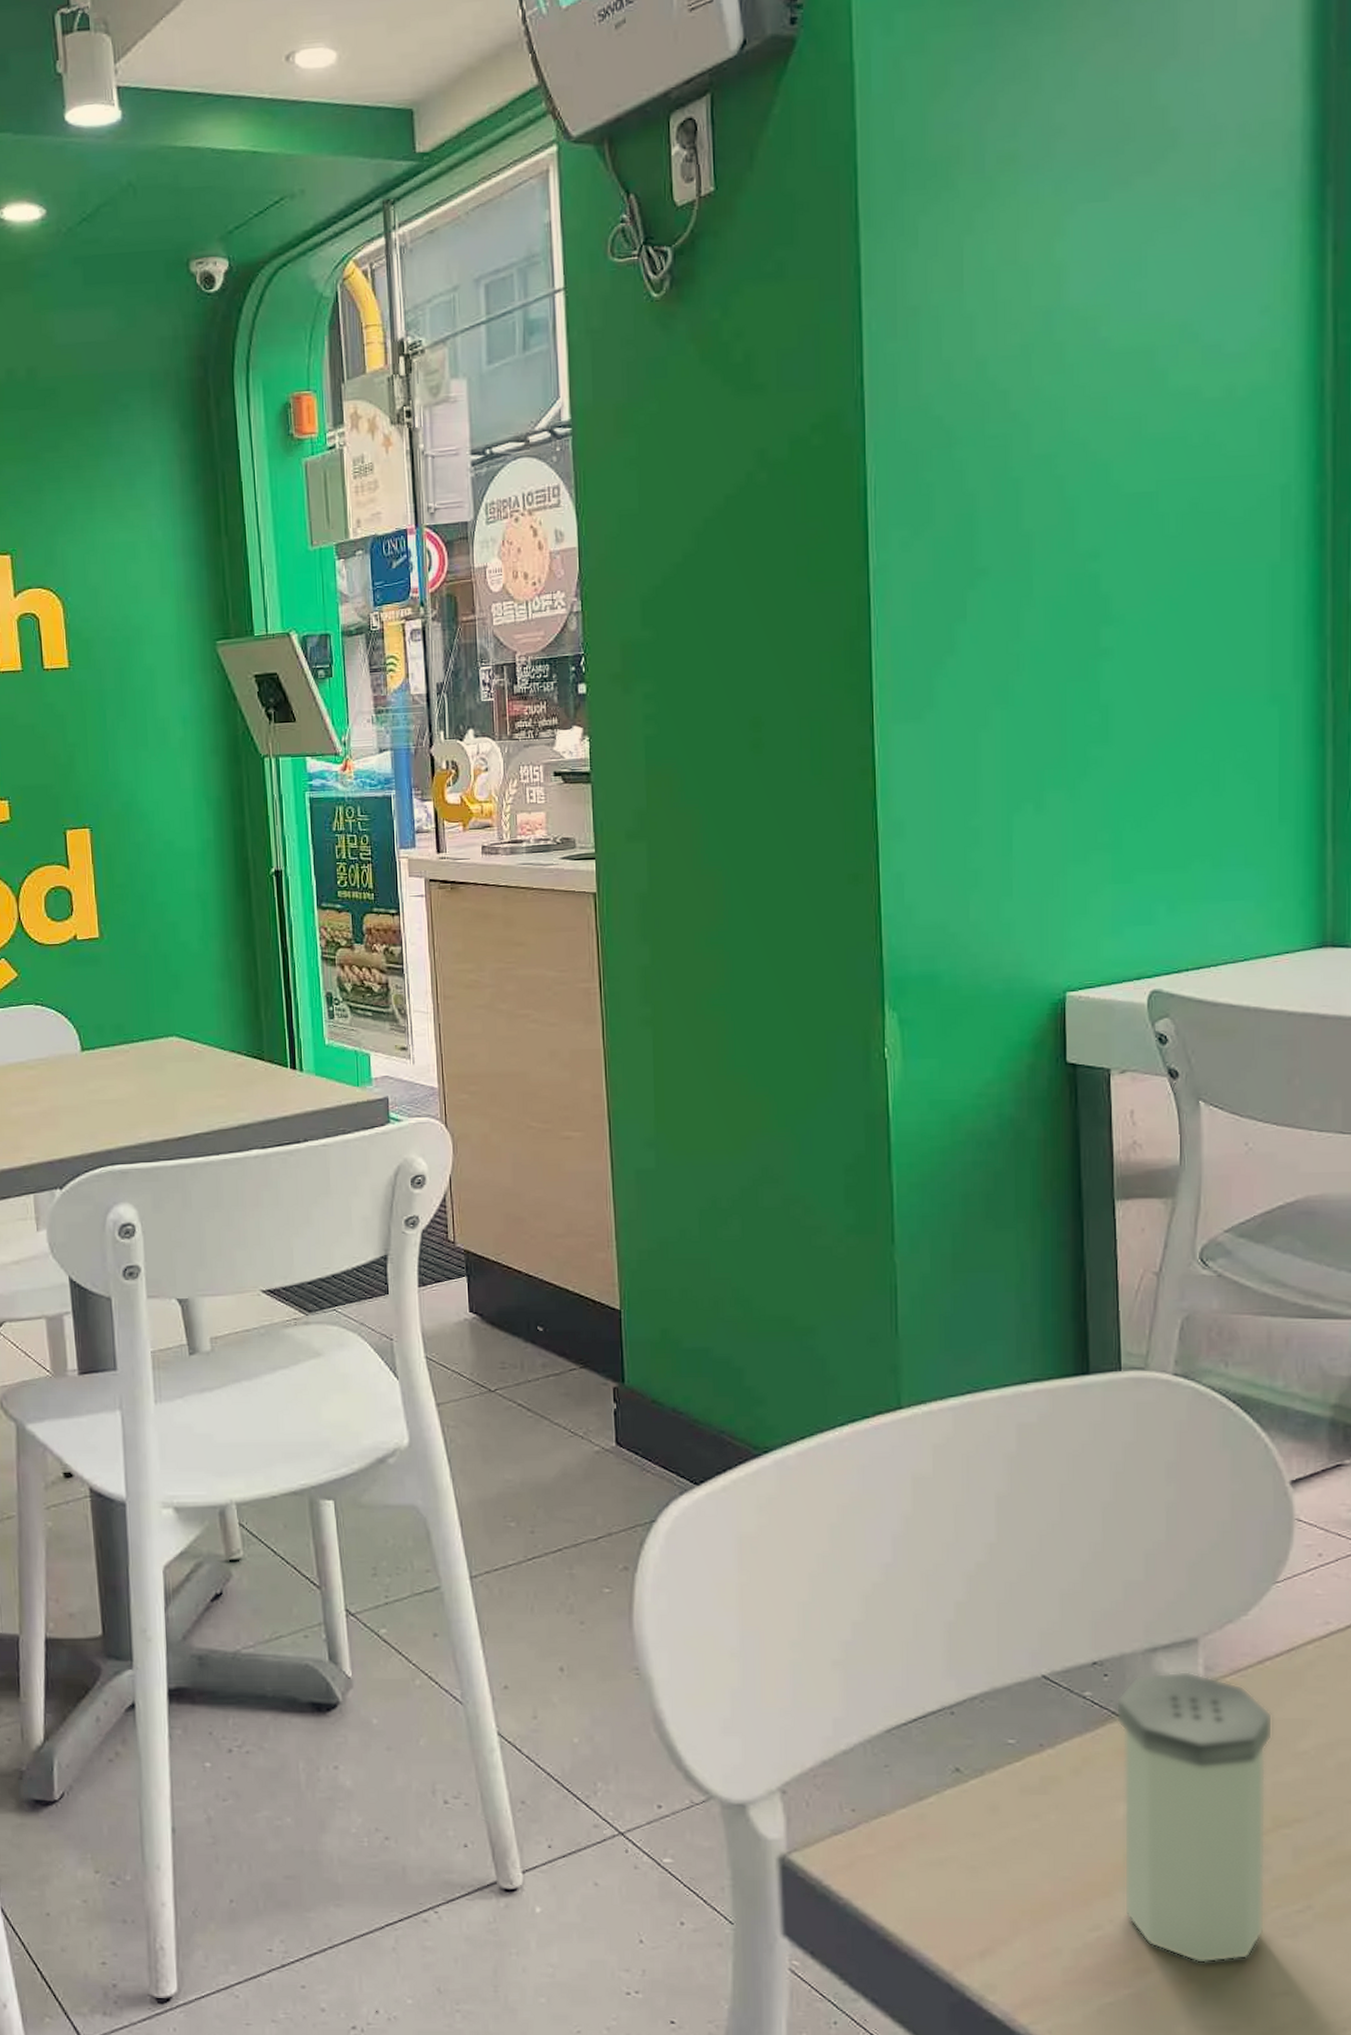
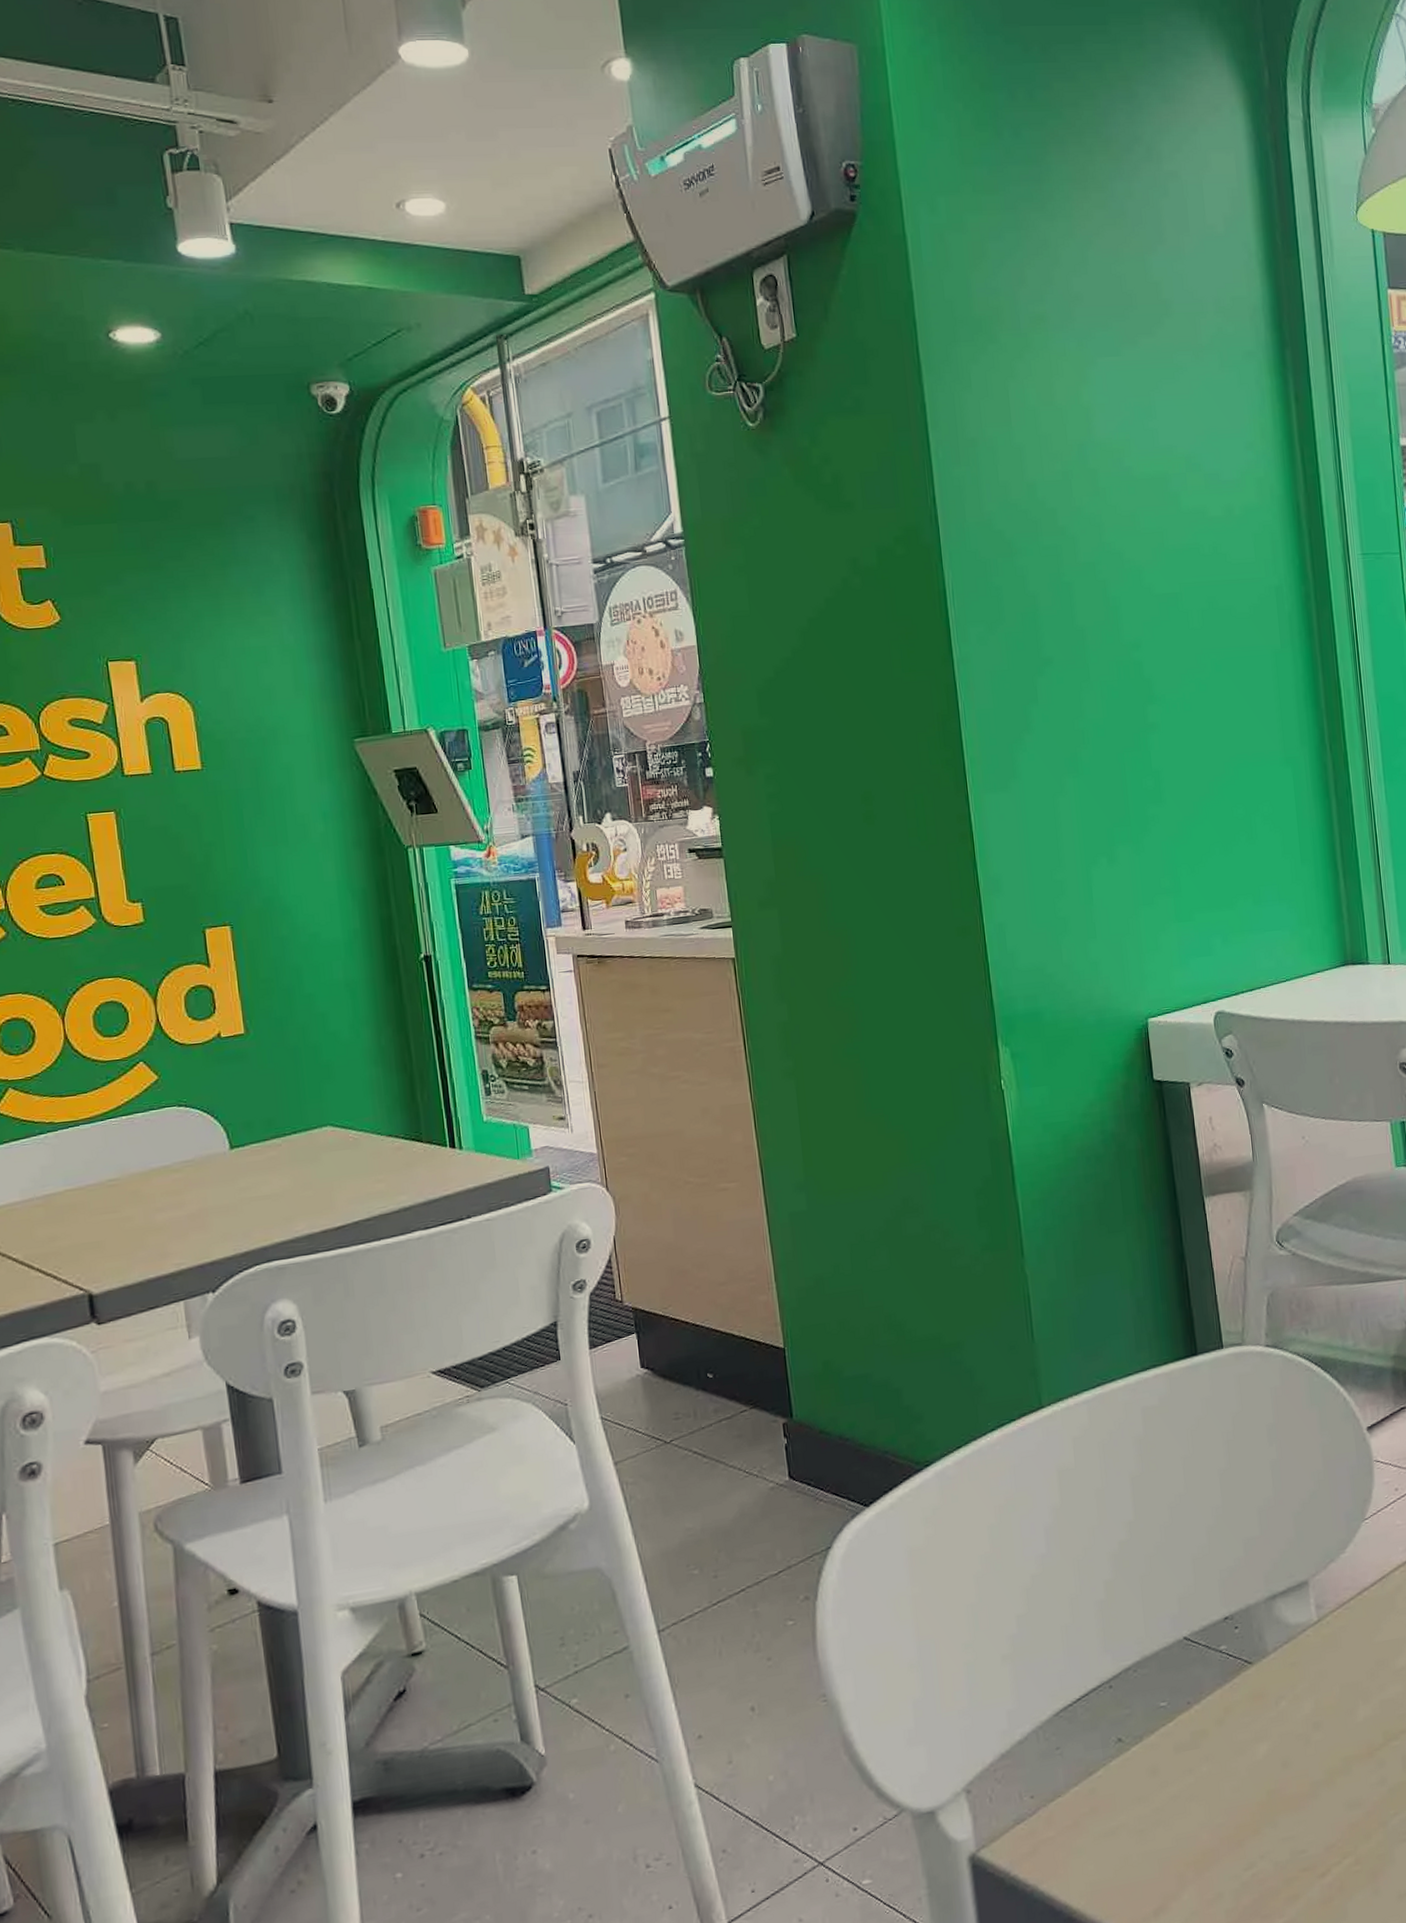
salt shaker: present [1115,1671,1273,1964] -> none [1247,1611,1387,1881]

